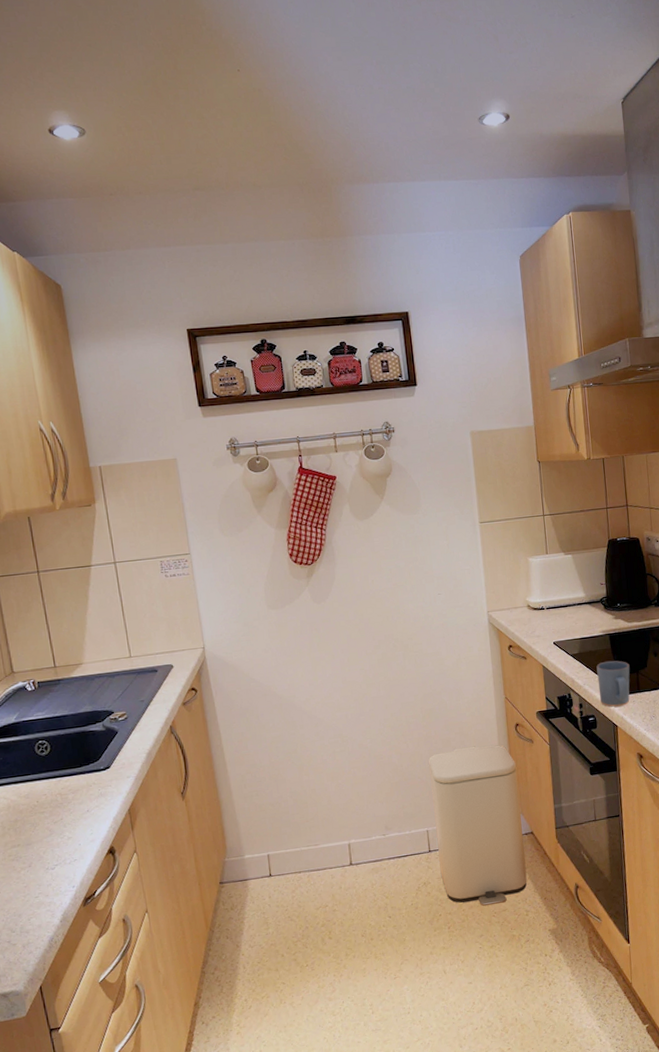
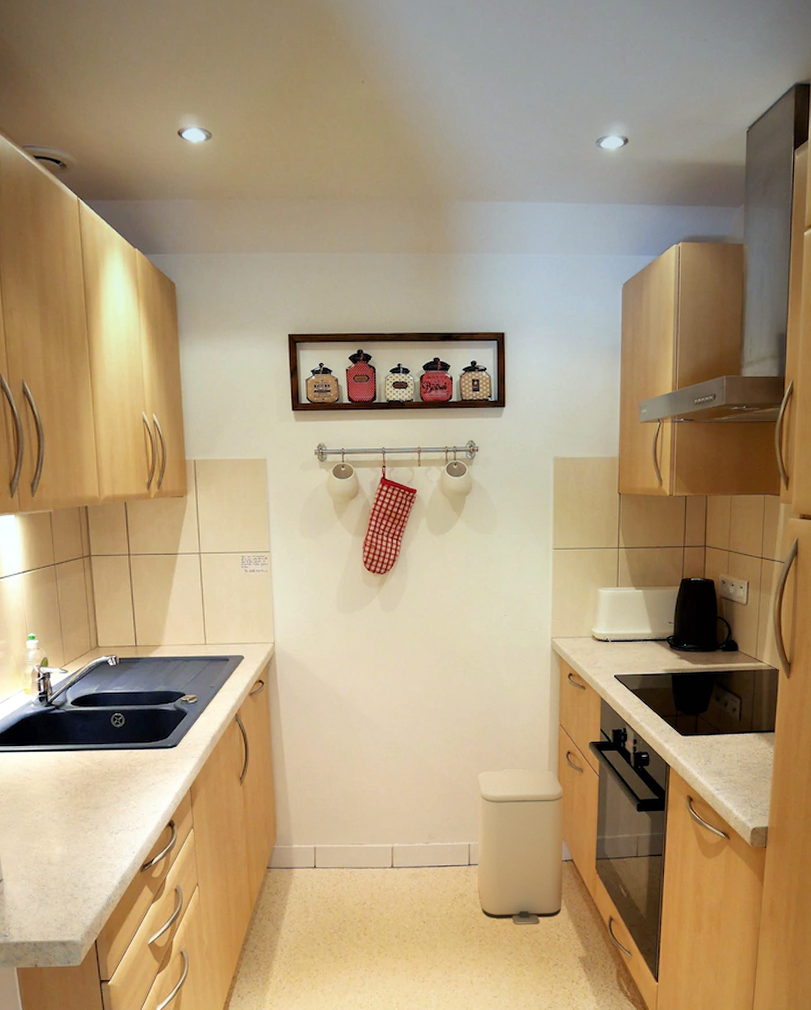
mug: present [596,660,630,707] -> none [655,700,690,747]

